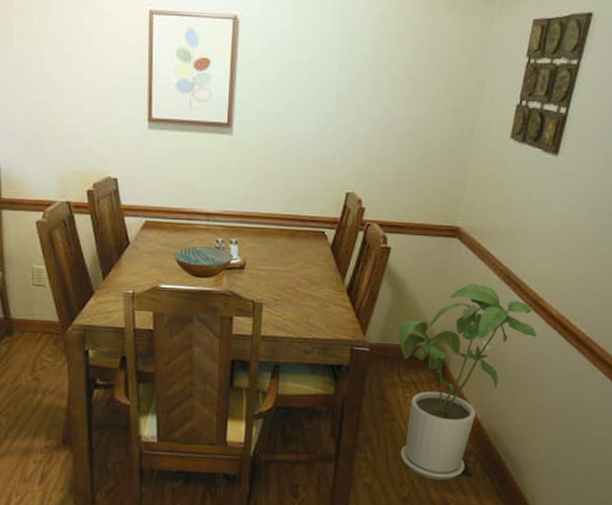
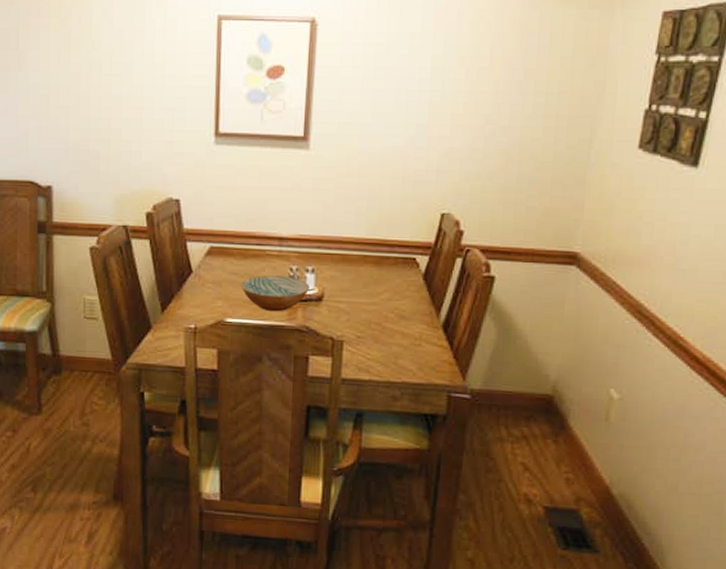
house plant: present [398,284,537,480] -> none [505,320,678,557]

